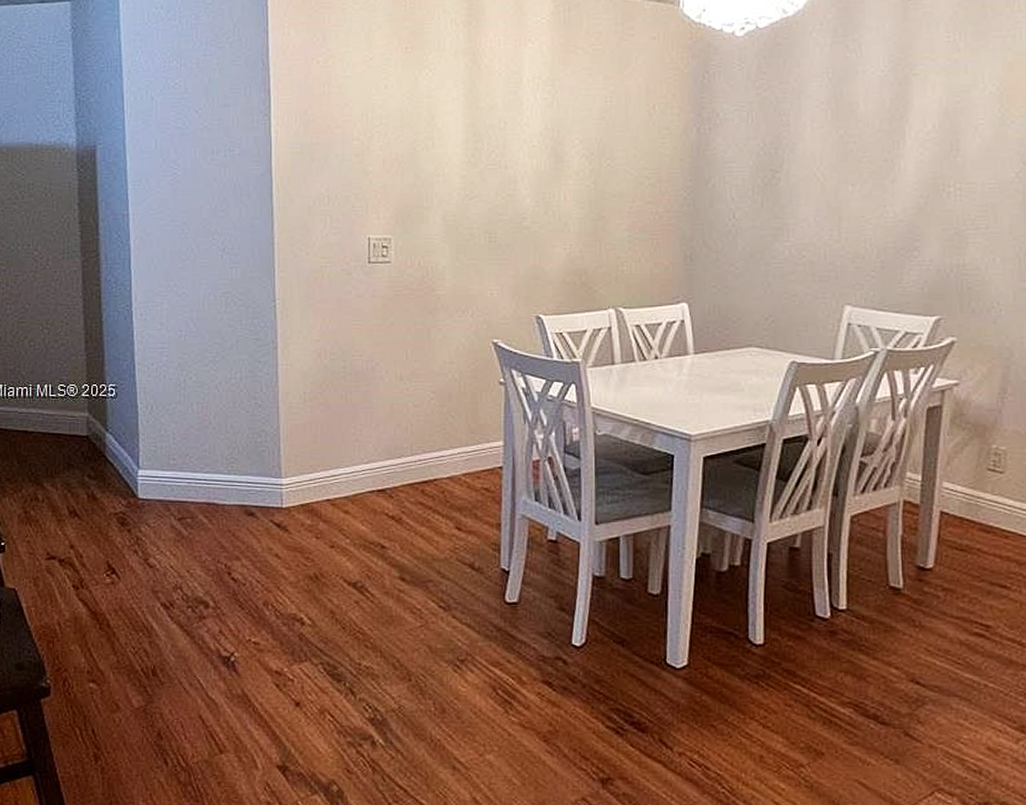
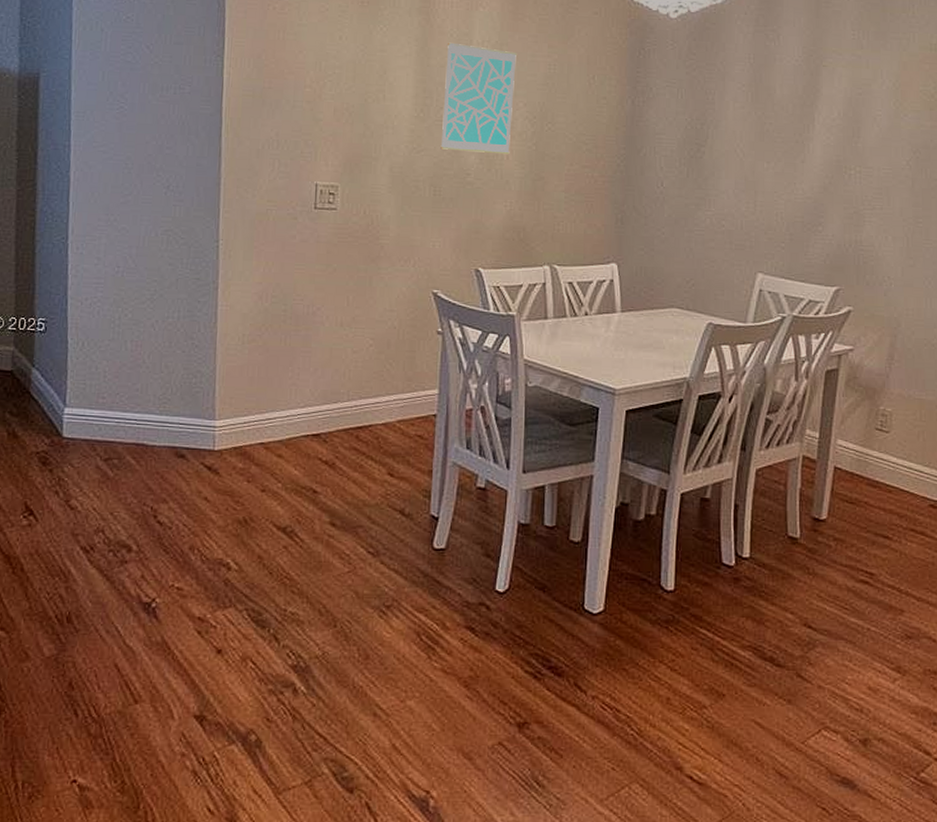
wall art: none [494,82,571,195] -> present [440,42,518,155]

